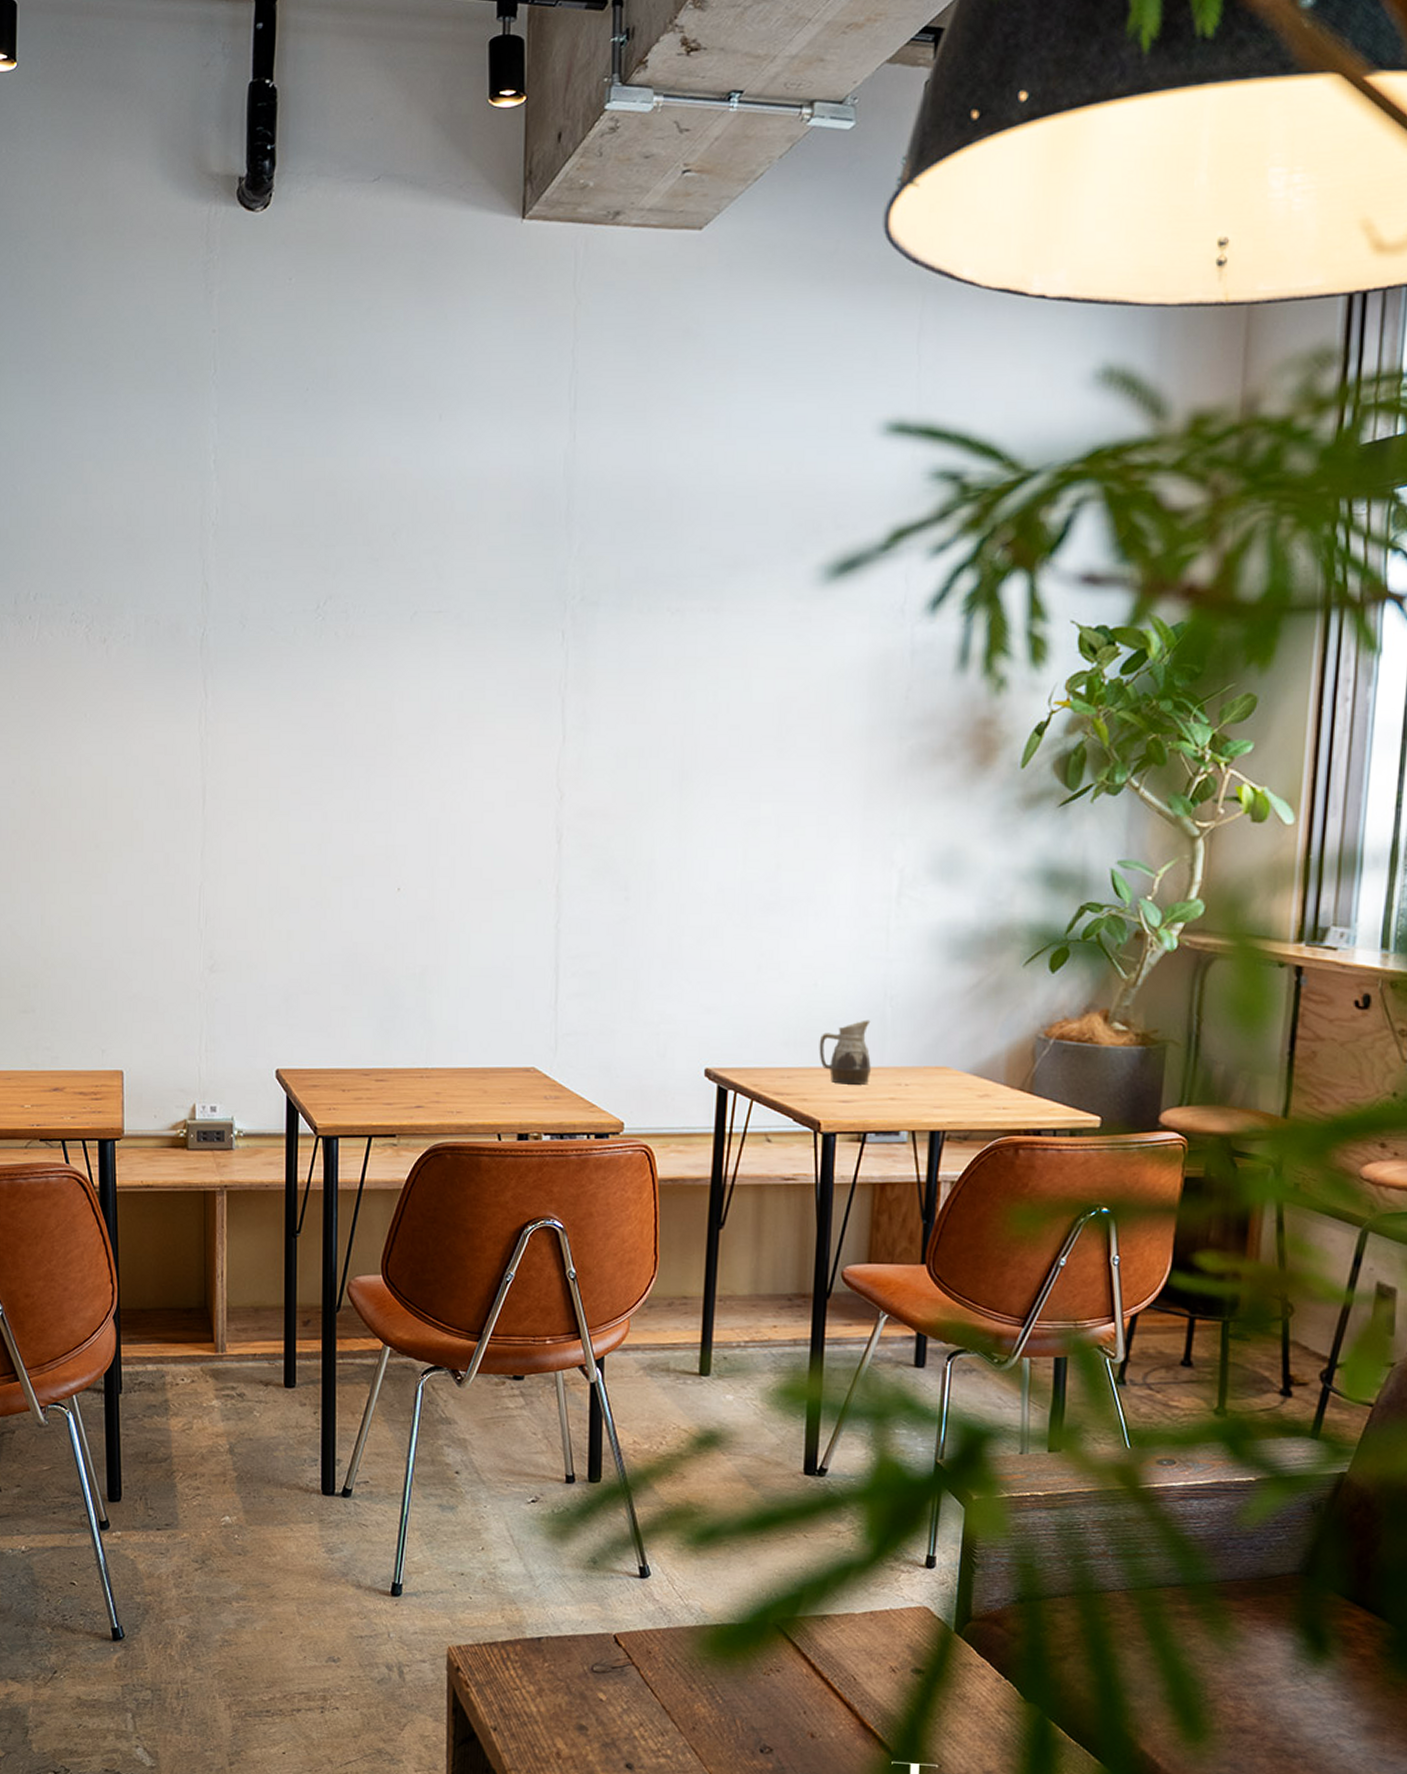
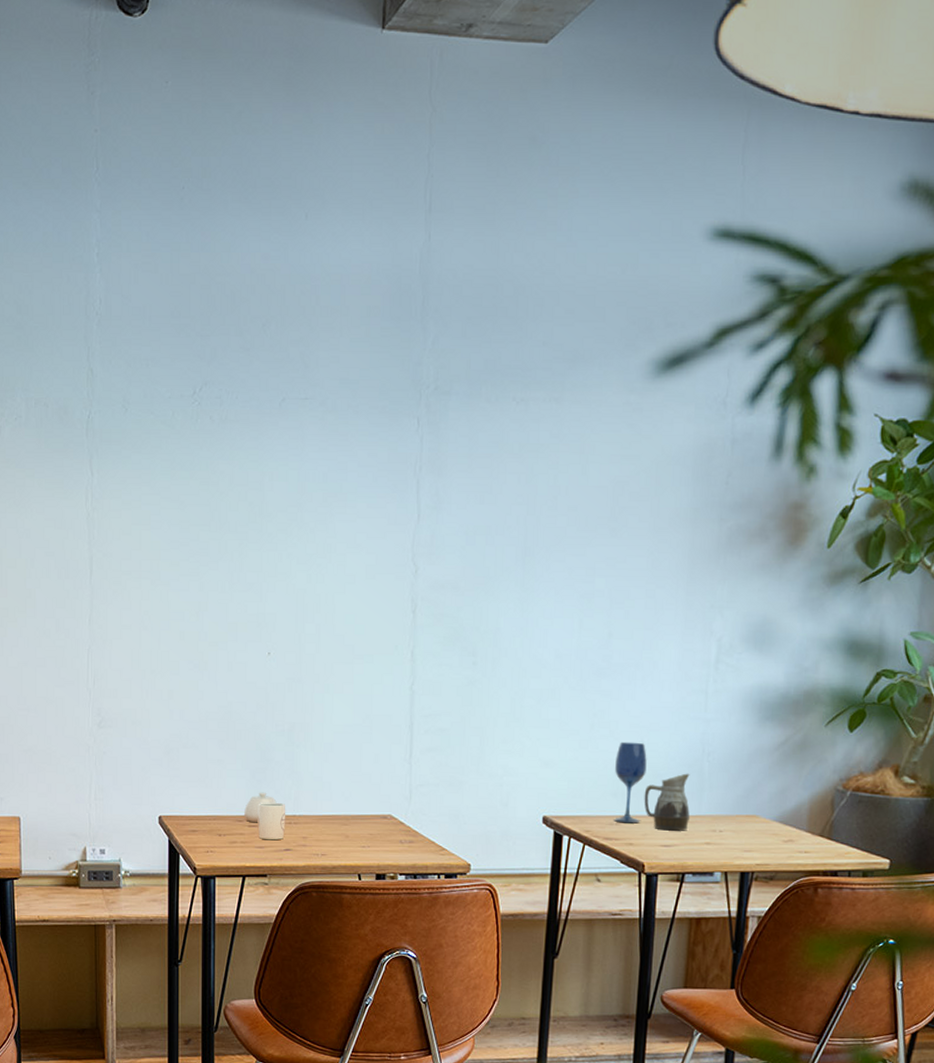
sugar bowl: none [370,1042,407,1077] -> present [243,792,277,823]
mug: none [385,1053,418,1096] -> present [257,802,286,841]
wineglass: none [784,985,822,1077] -> present [613,742,647,824]

